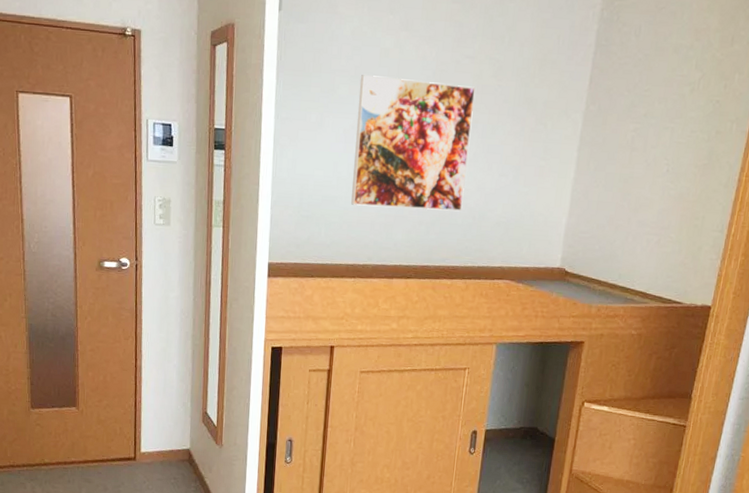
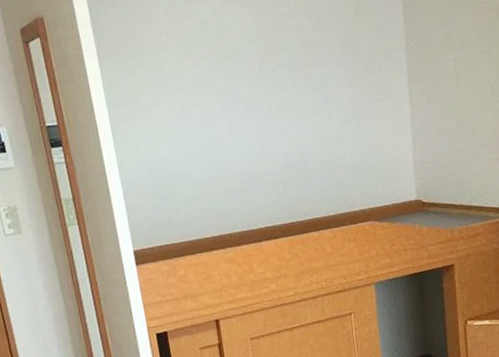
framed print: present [351,75,475,212] -> none [185,42,313,178]

